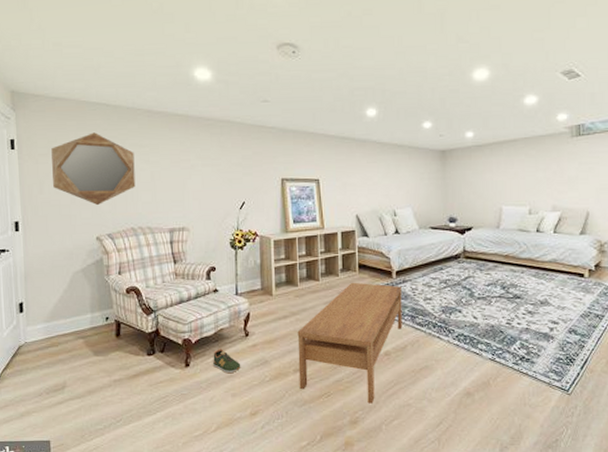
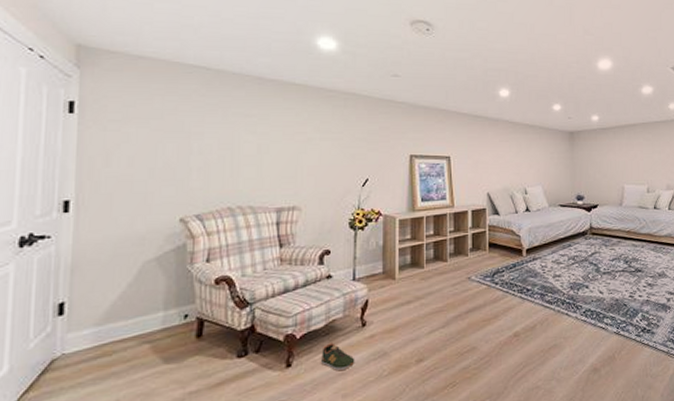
home mirror: present [51,132,136,206] -> none [125,98,238,182]
coffee table: present [297,282,403,404] -> none [422,261,532,390]

